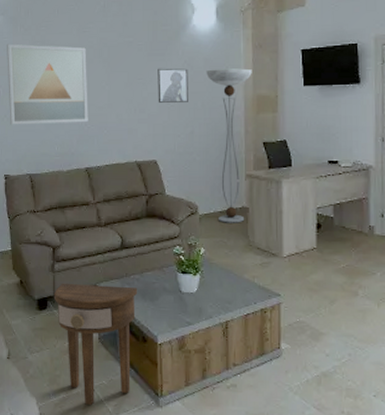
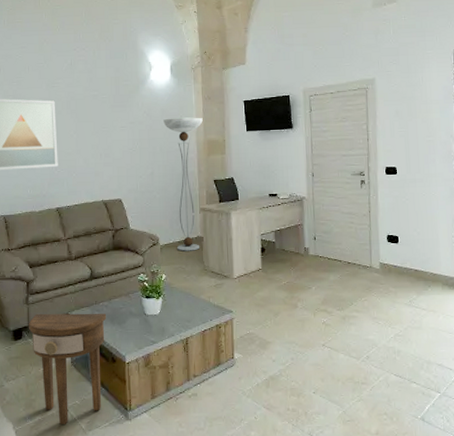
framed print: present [158,68,188,103] -> none [120,117,148,148]

